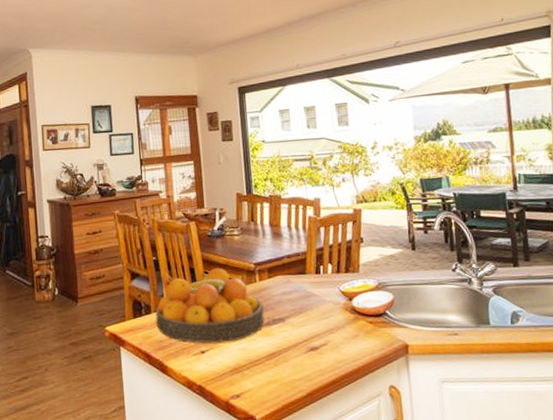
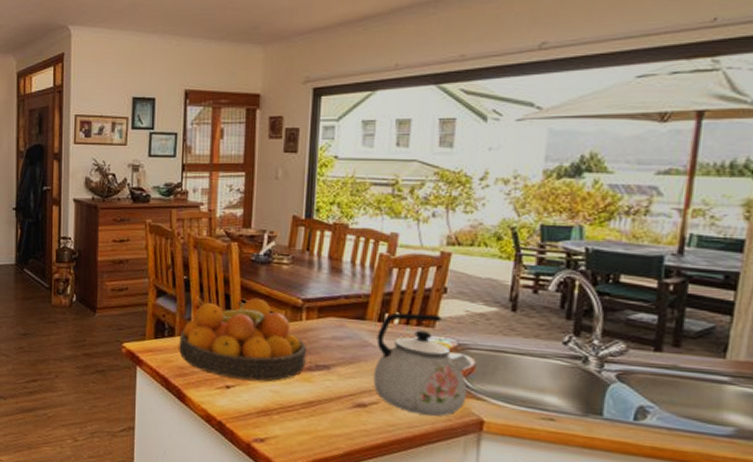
kettle: none [317,261,393,348] -> present [373,312,471,416]

